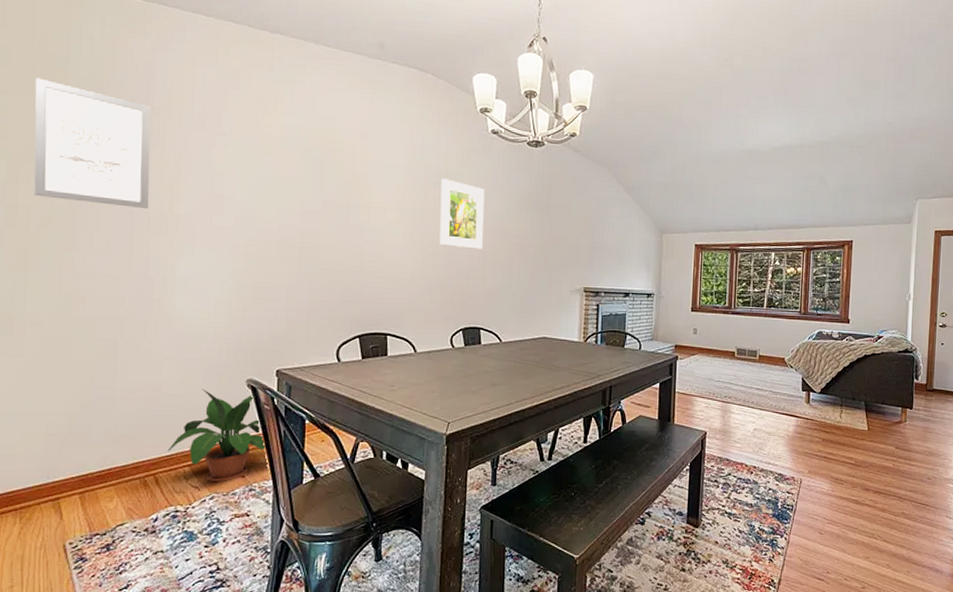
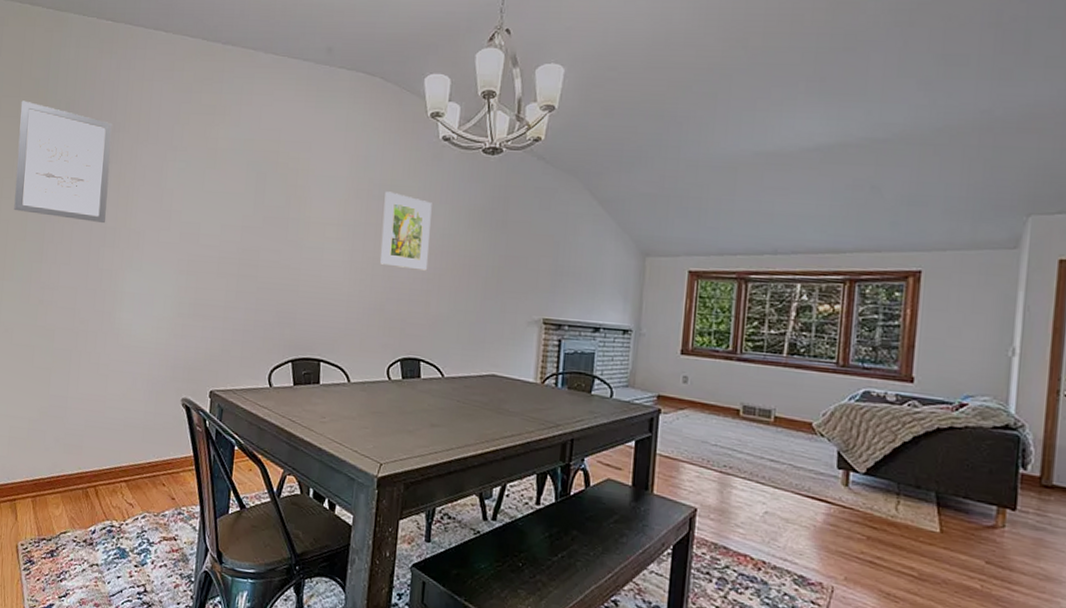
potted plant: present [168,388,266,482] -> none [108,404,196,502]

